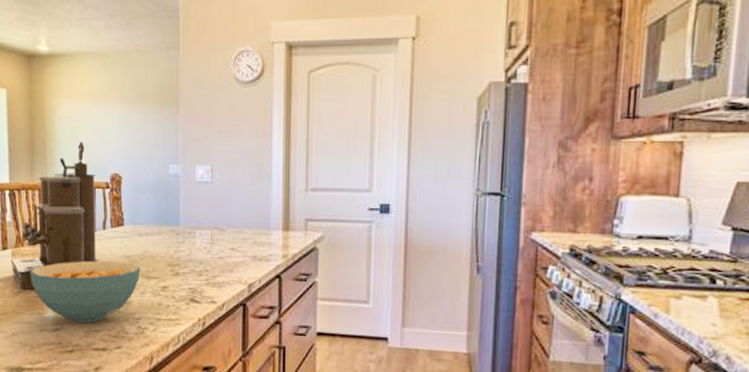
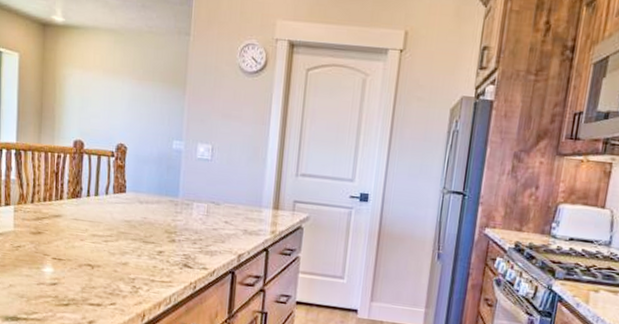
coffee maker: present [10,141,100,290] -> none [12,110,102,245]
cereal bowl: present [29,260,141,323] -> none [31,222,140,280]

